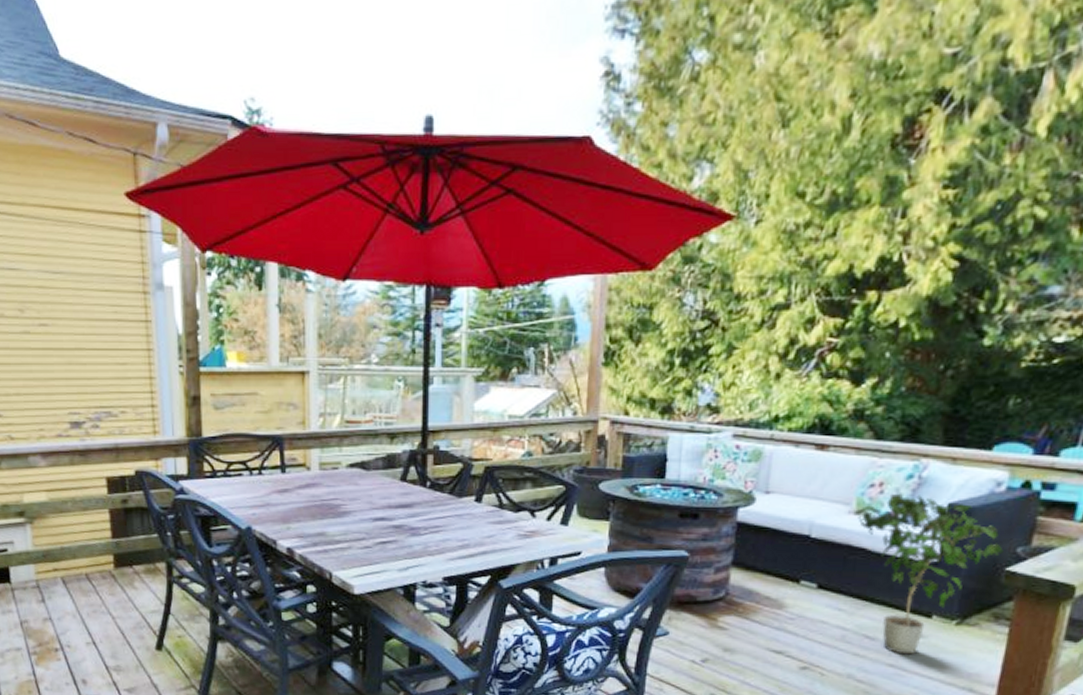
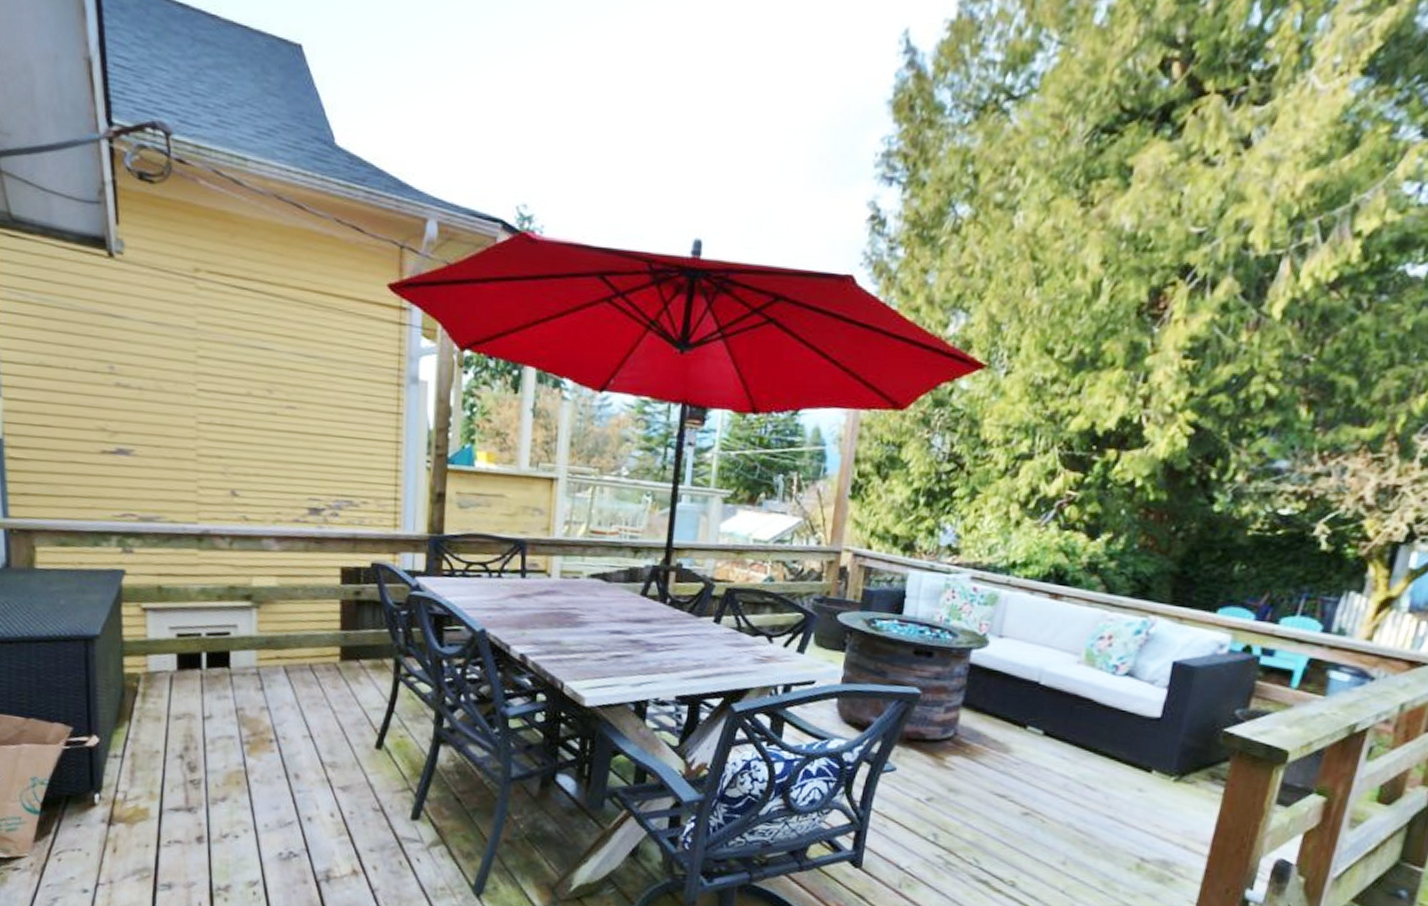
potted plant: present [853,493,1004,655] -> none [1082,647,1223,808]

